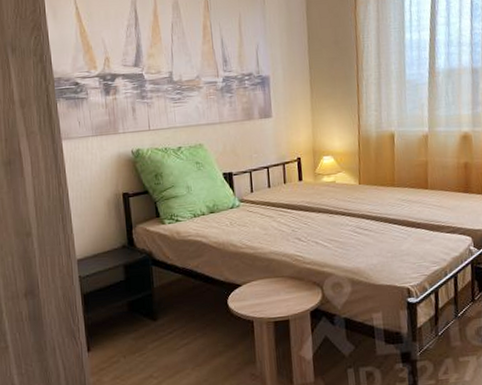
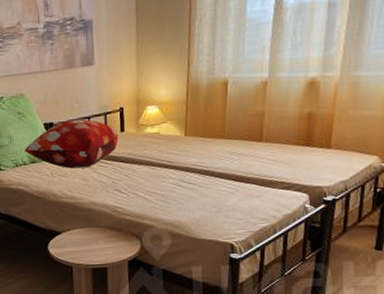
decorative pillow: none [203,169,297,218] -> present [24,119,119,169]

